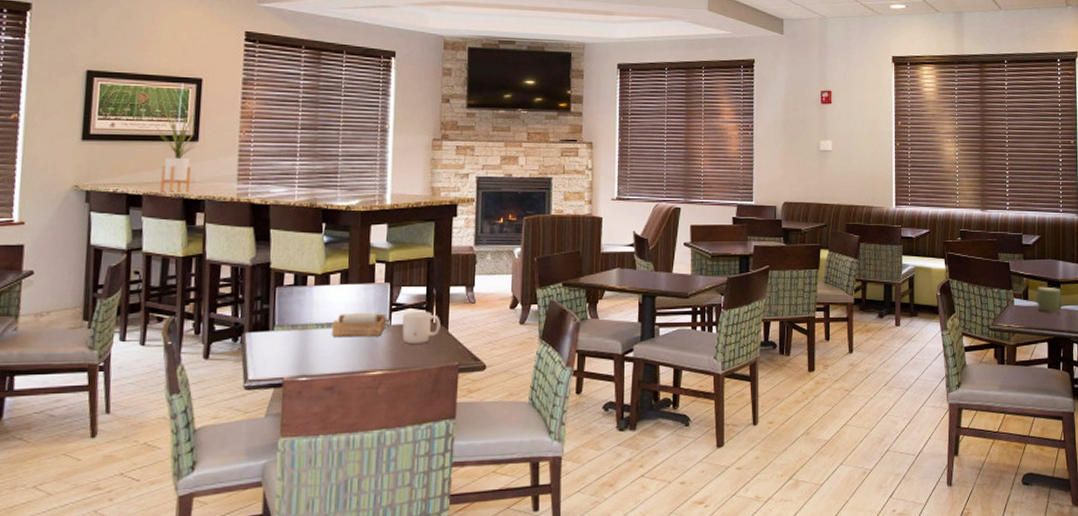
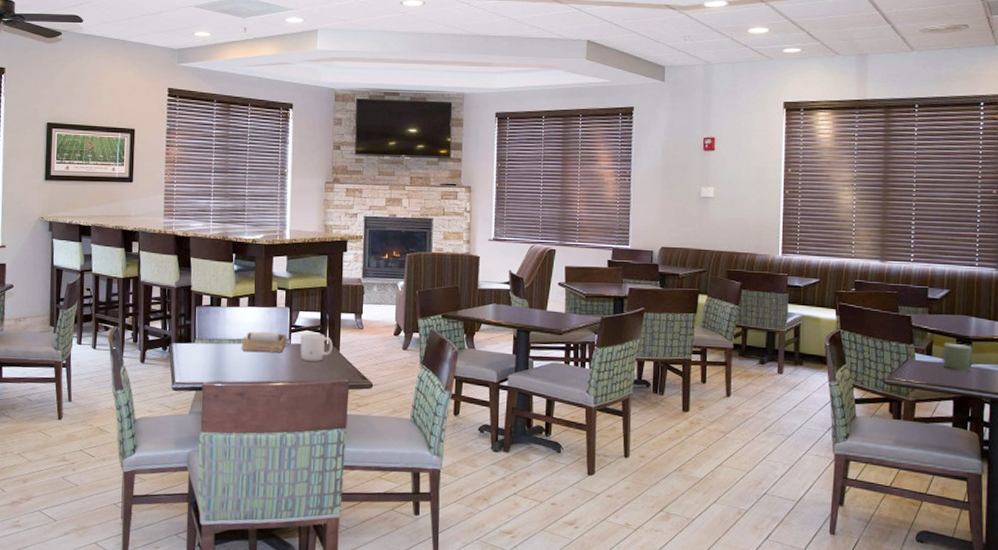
house plant: present [155,106,200,192] -> none [99,153,134,225]

